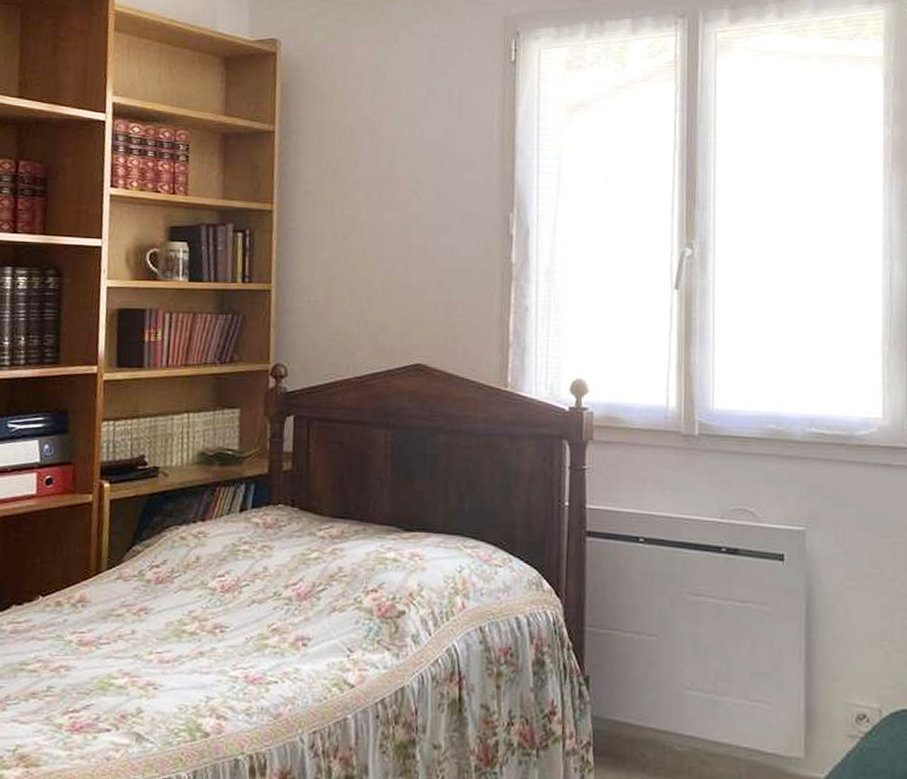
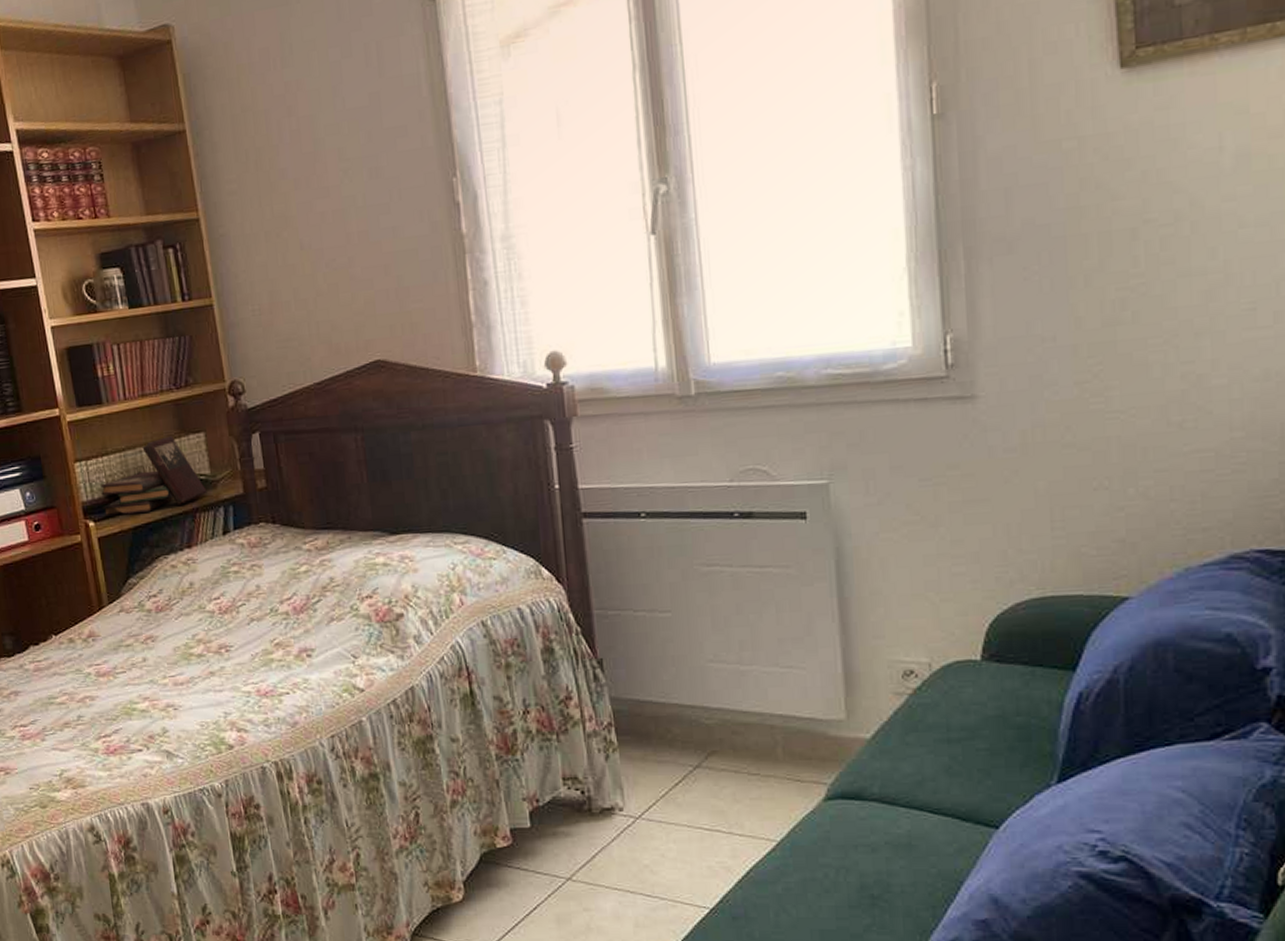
book: none [121,408,232,481] -> present [100,436,207,518]

